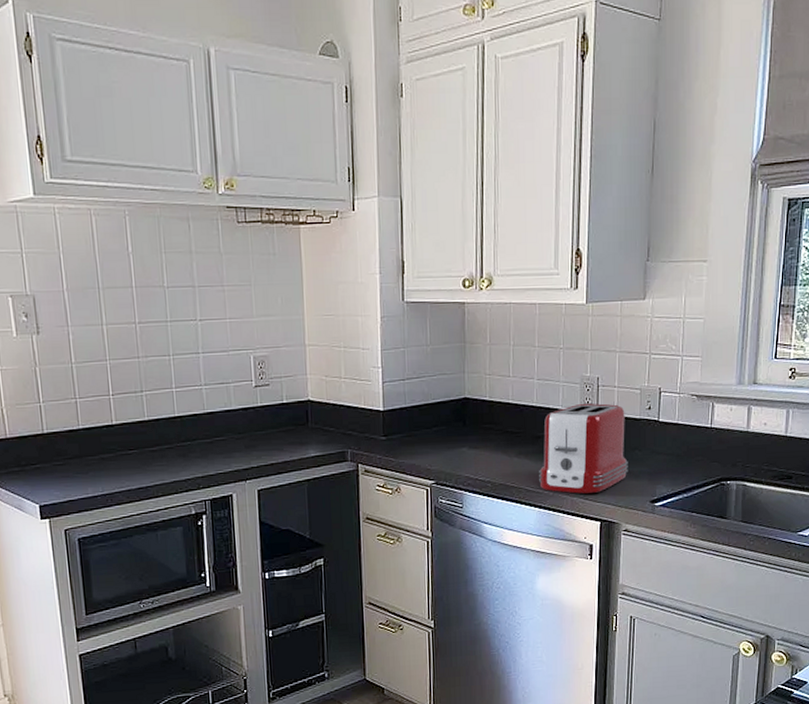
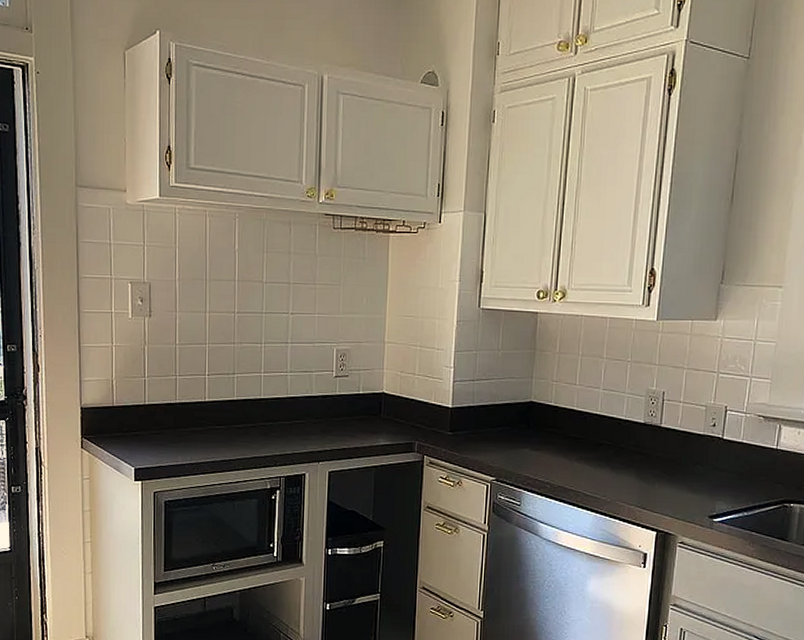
toaster: present [538,403,628,494] -> none [596,416,689,503]

